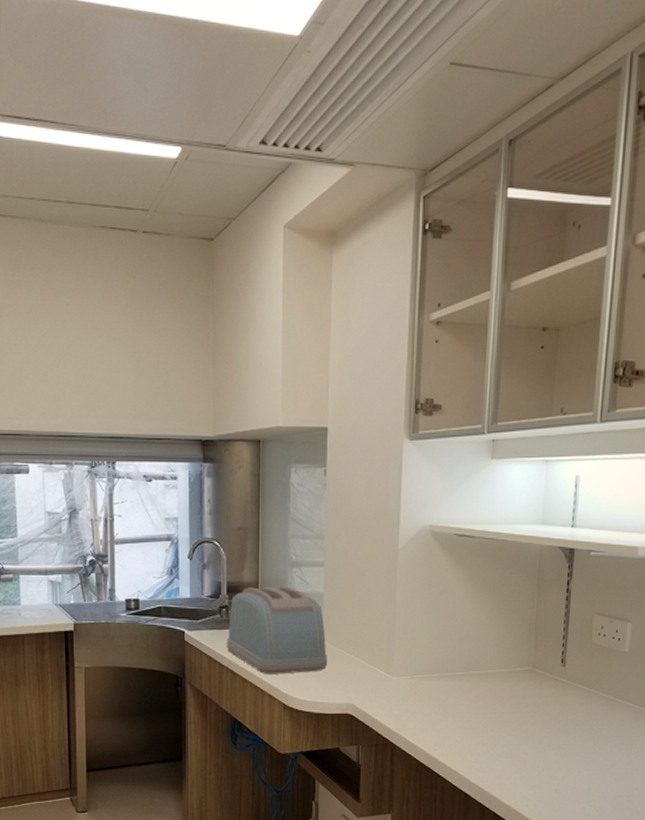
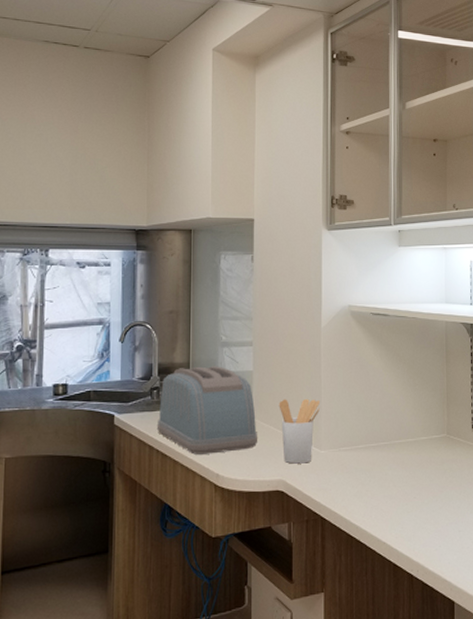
utensil holder: none [350,623,395,689] -> present [279,398,321,464]

